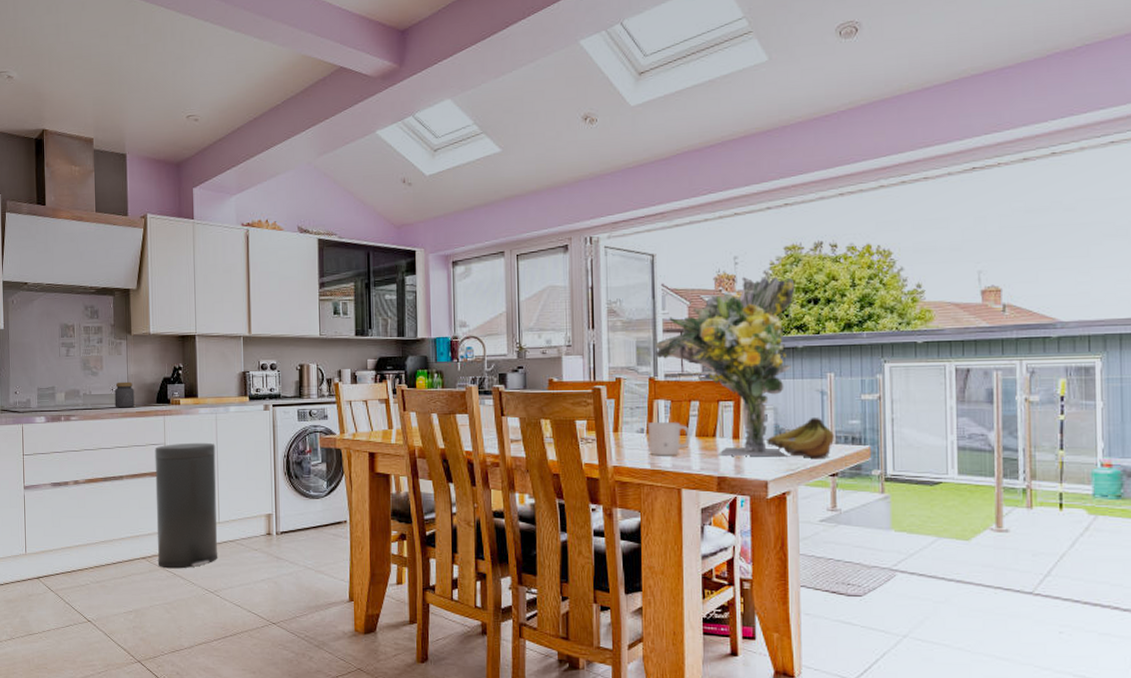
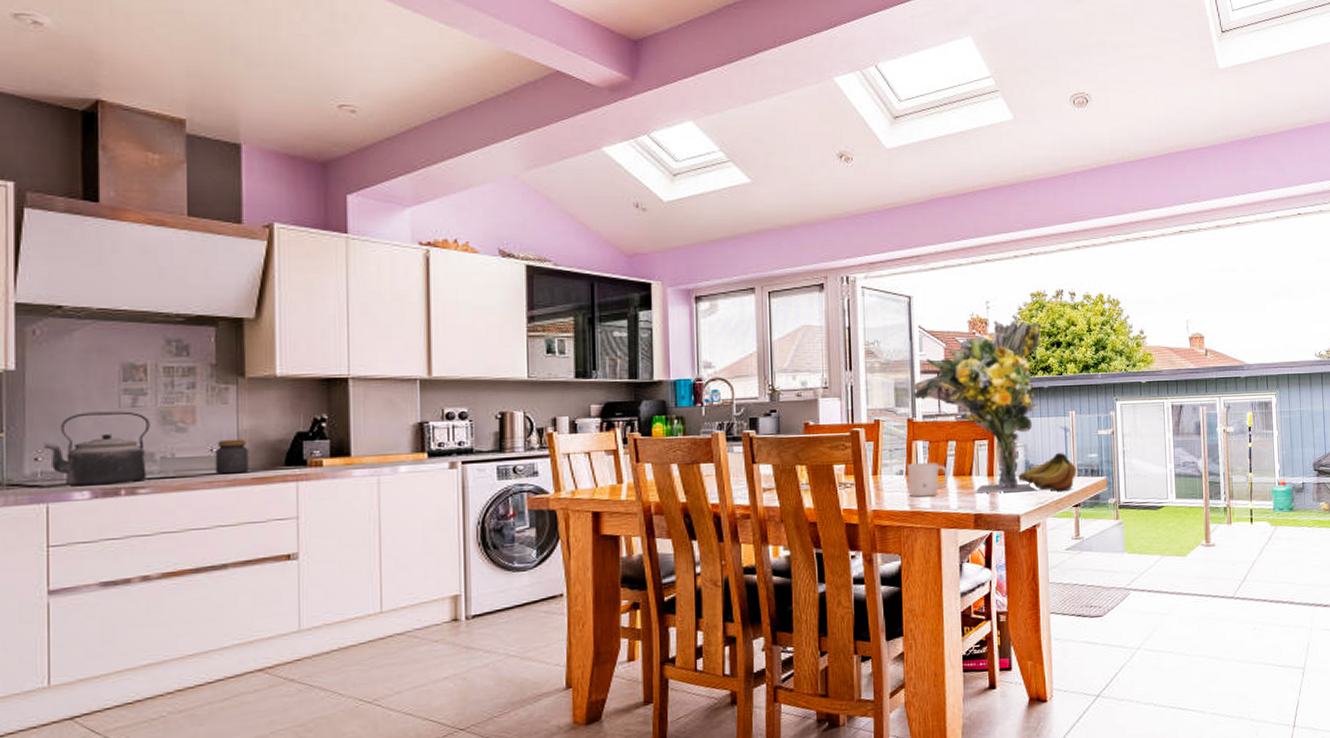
kettle: none [20,359,77,413] -> present [44,411,150,487]
pedal bin: present [155,442,218,569] -> none [281,512,380,680]

